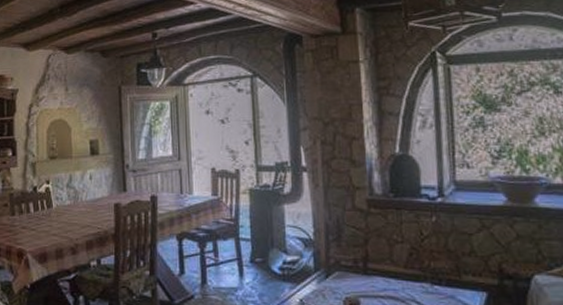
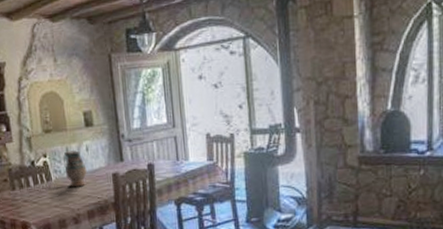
ceramic pitcher: none [66,178,90,216] -> present [64,150,88,188]

